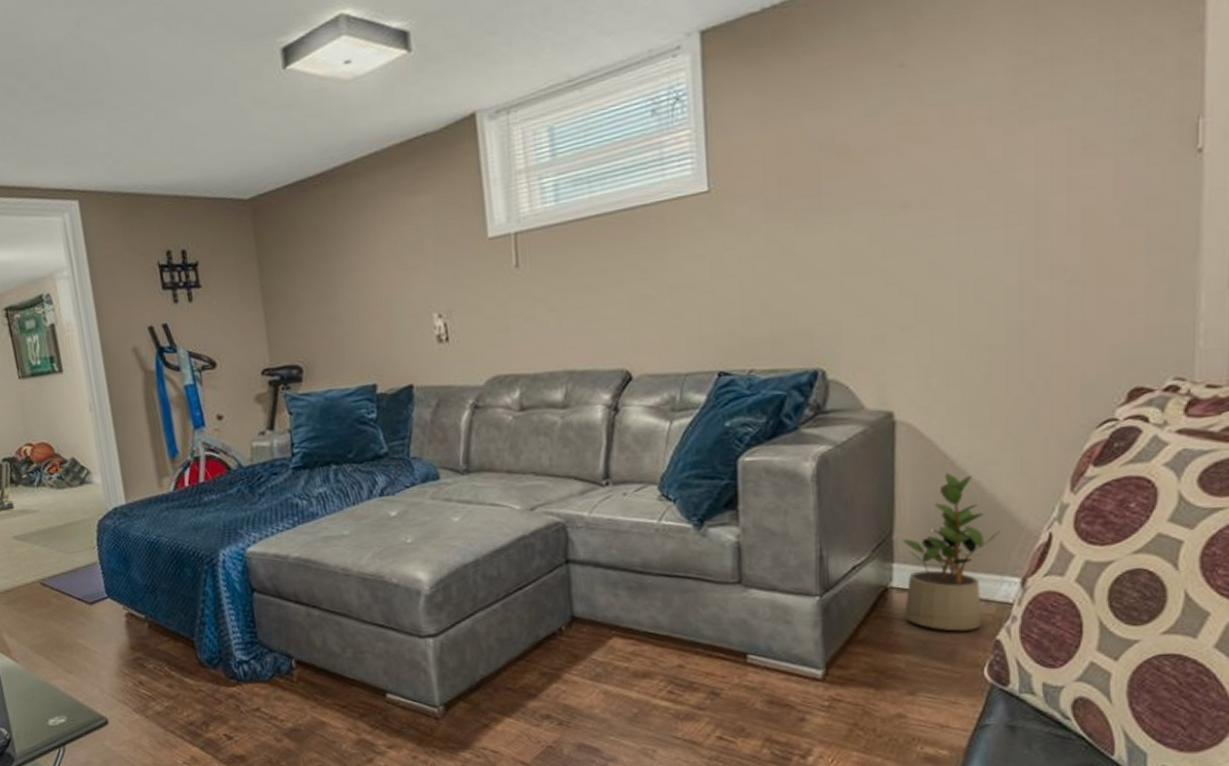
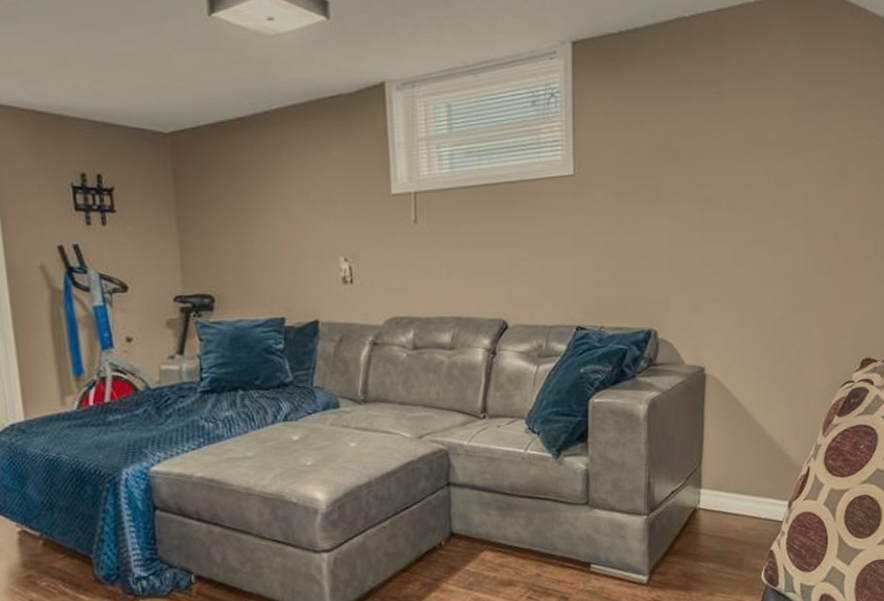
potted plant: present [903,473,1000,631] -> none [708,418,775,544]

